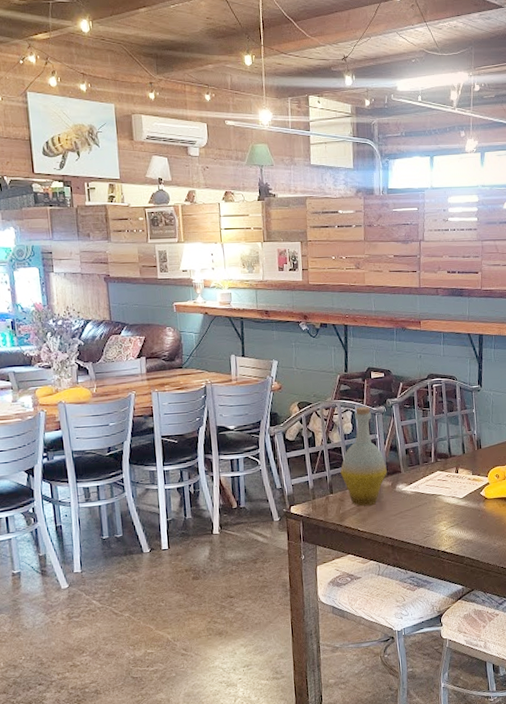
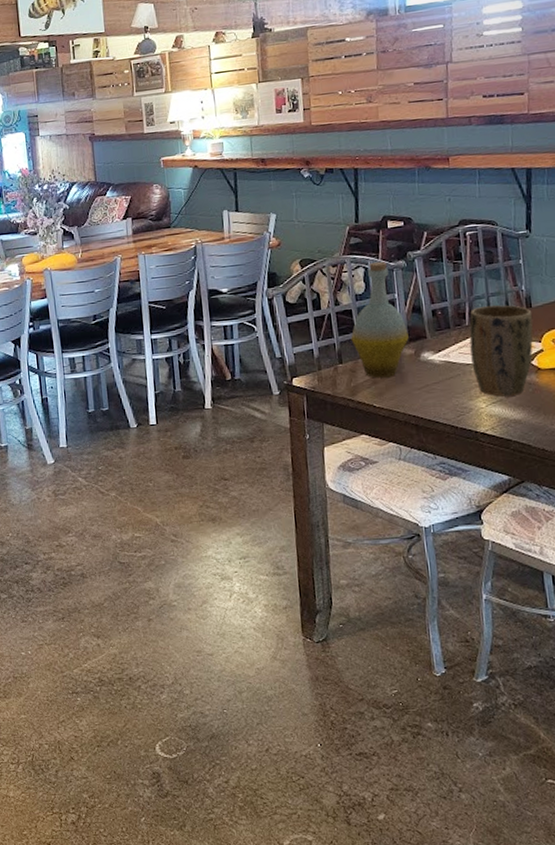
plant pot: none [434,445,482,521] -> present [469,304,533,397]

